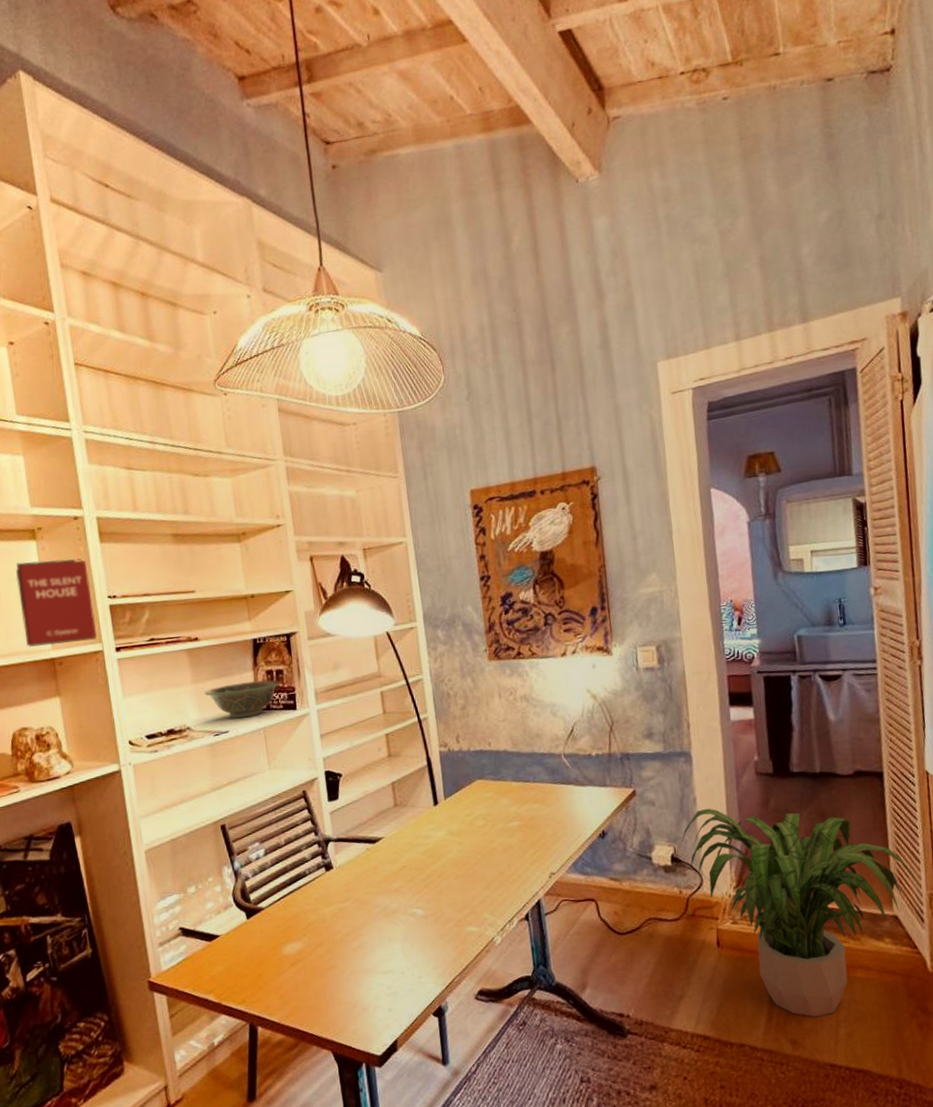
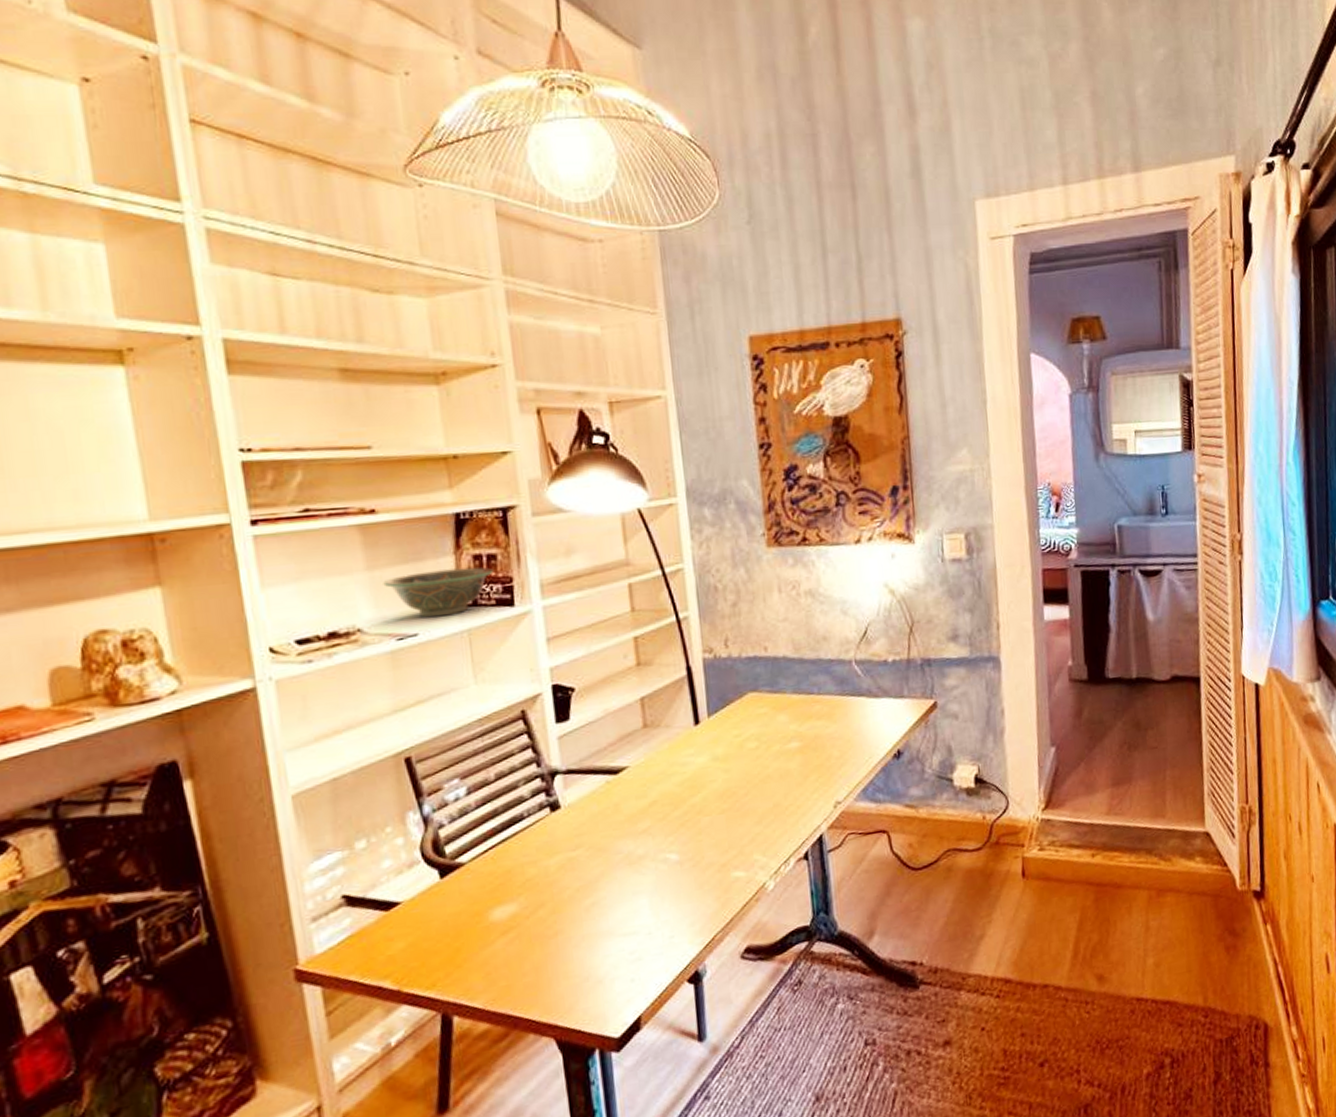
books: present [16,558,98,648] -> none [91,394,222,518]
potted plant: present [682,808,919,1018] -> none [987,720,1231,949]

